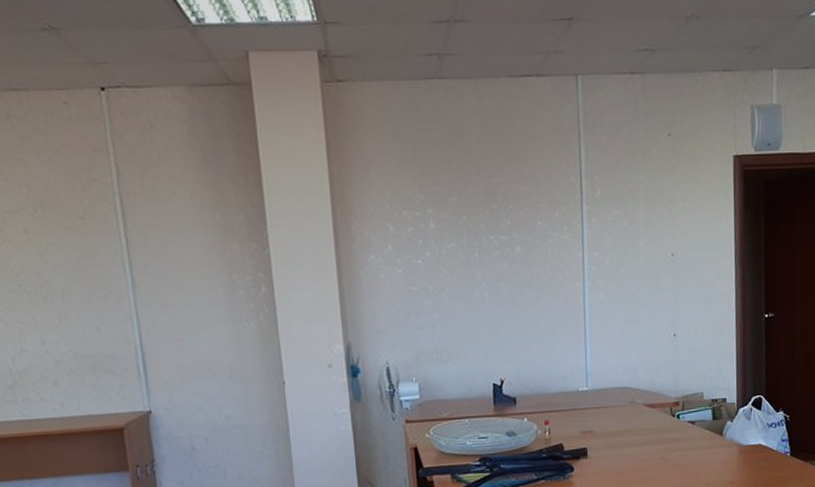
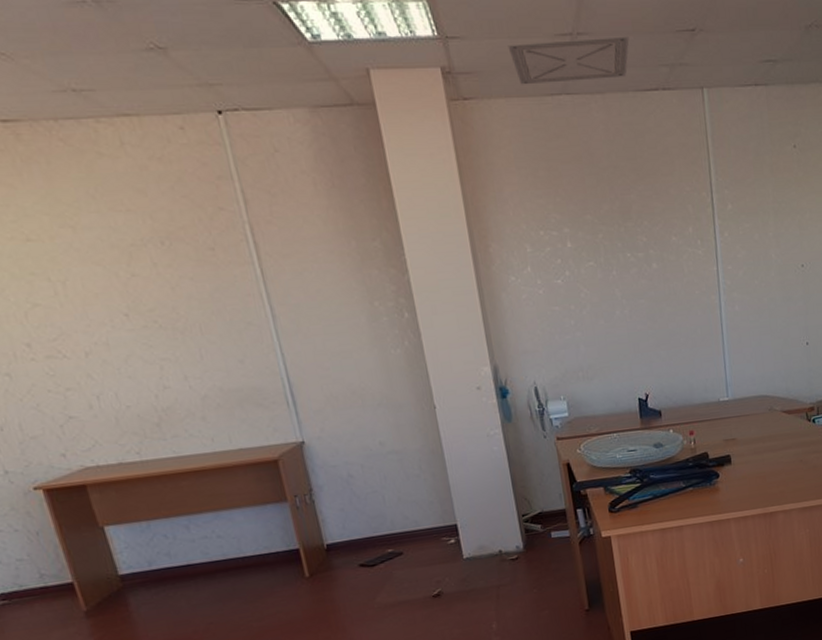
ceiling vent: none [384,24,505,69] -> present [507,36,629,85]

